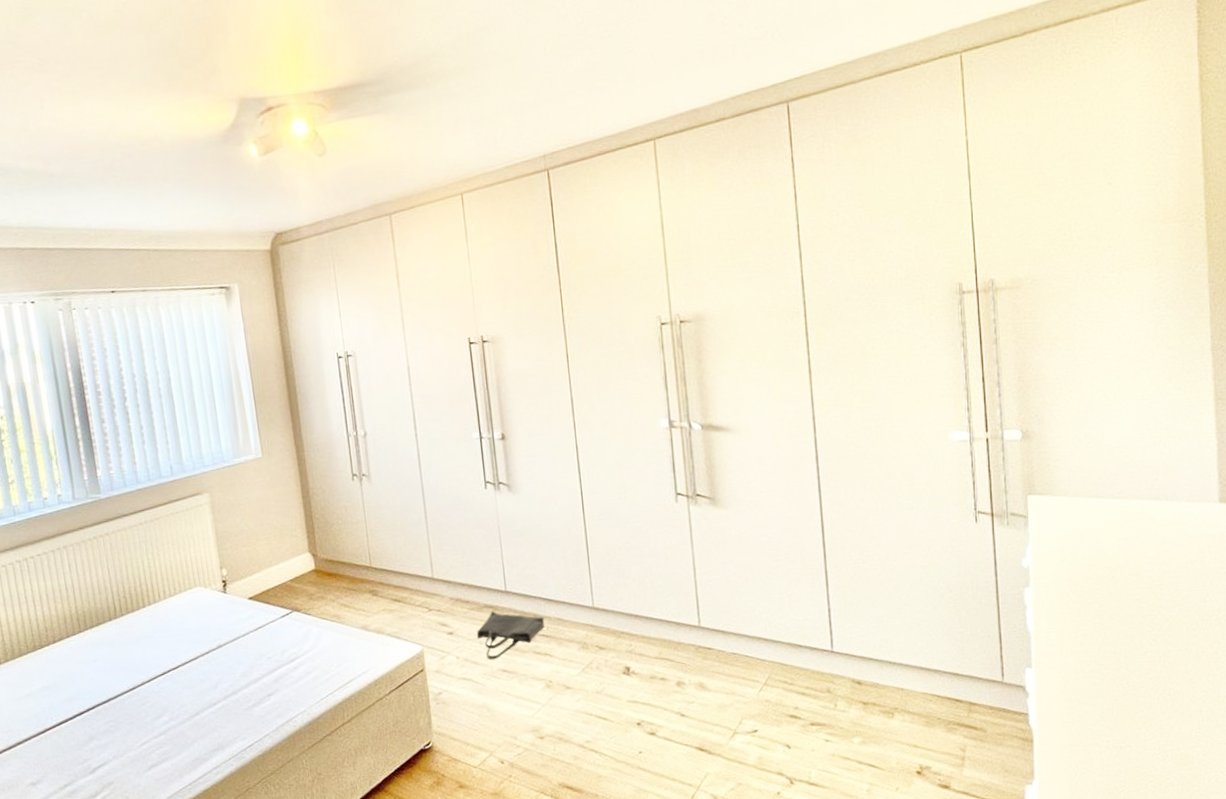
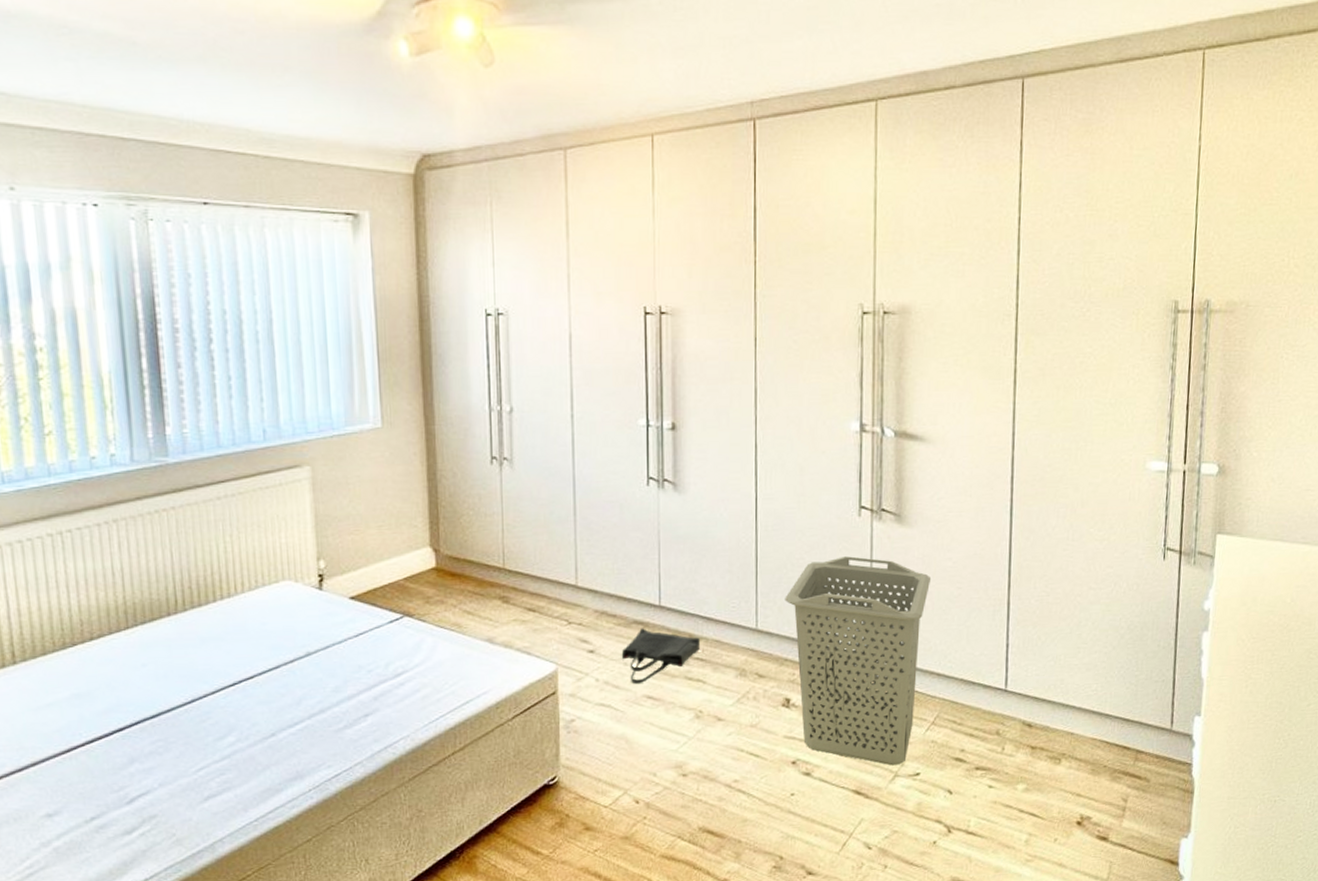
laundry basket: none [616,538,750,724] -> present [785,556,932,766]

